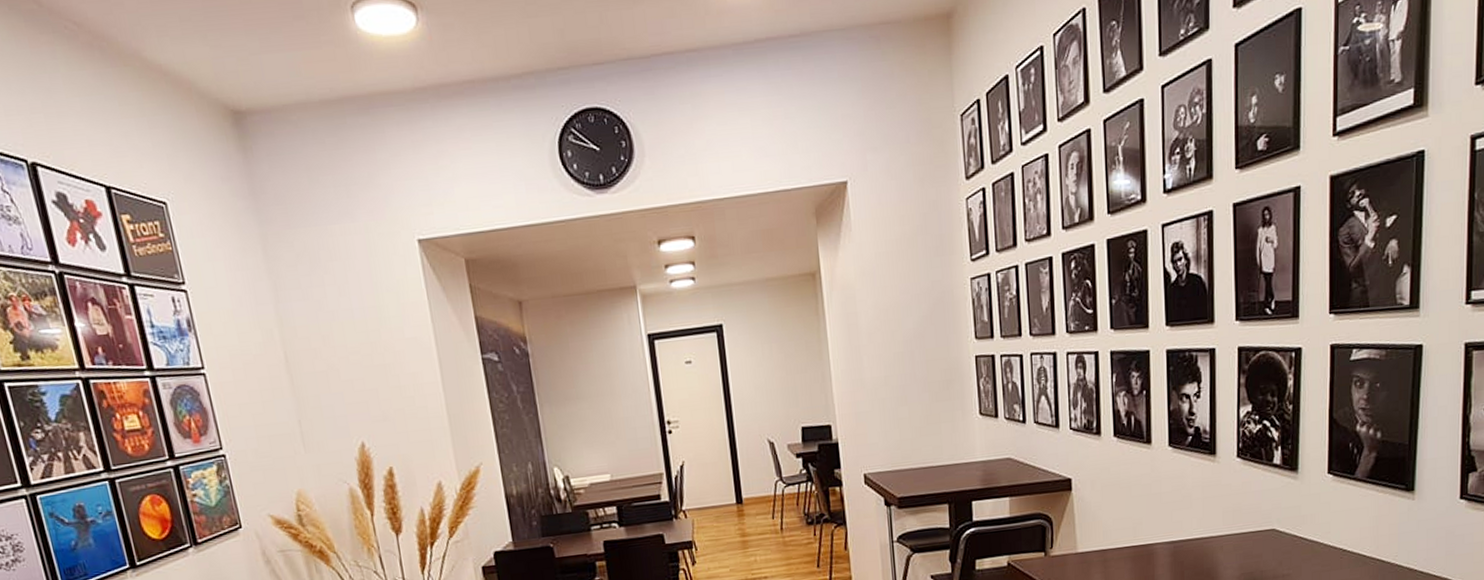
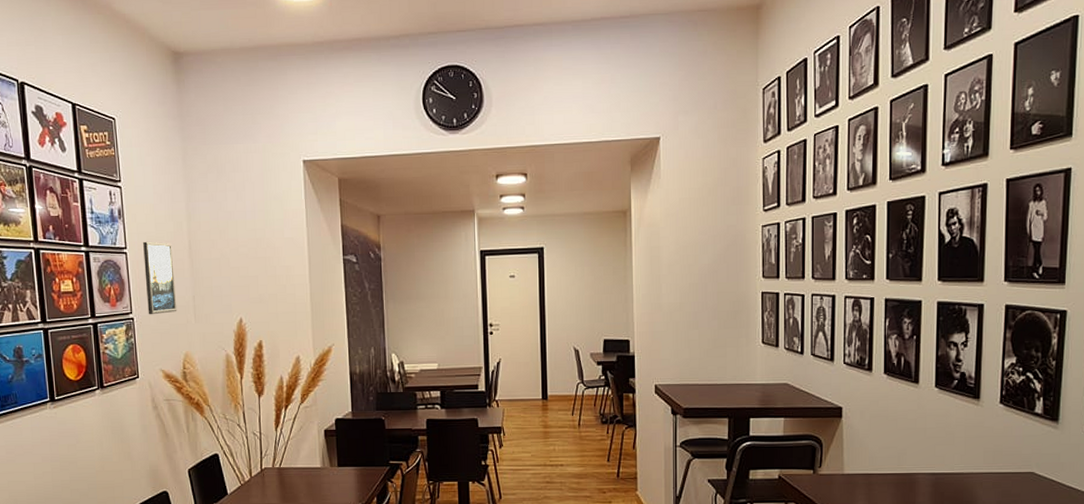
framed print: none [225,356,280,449] -> present [143,241,177,315]

